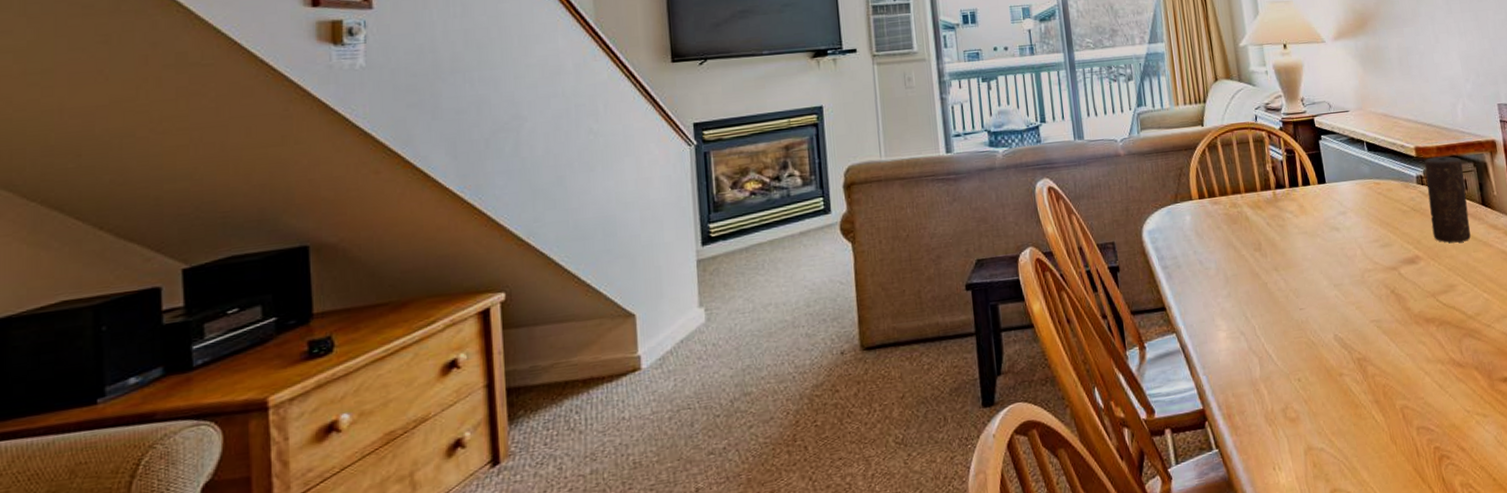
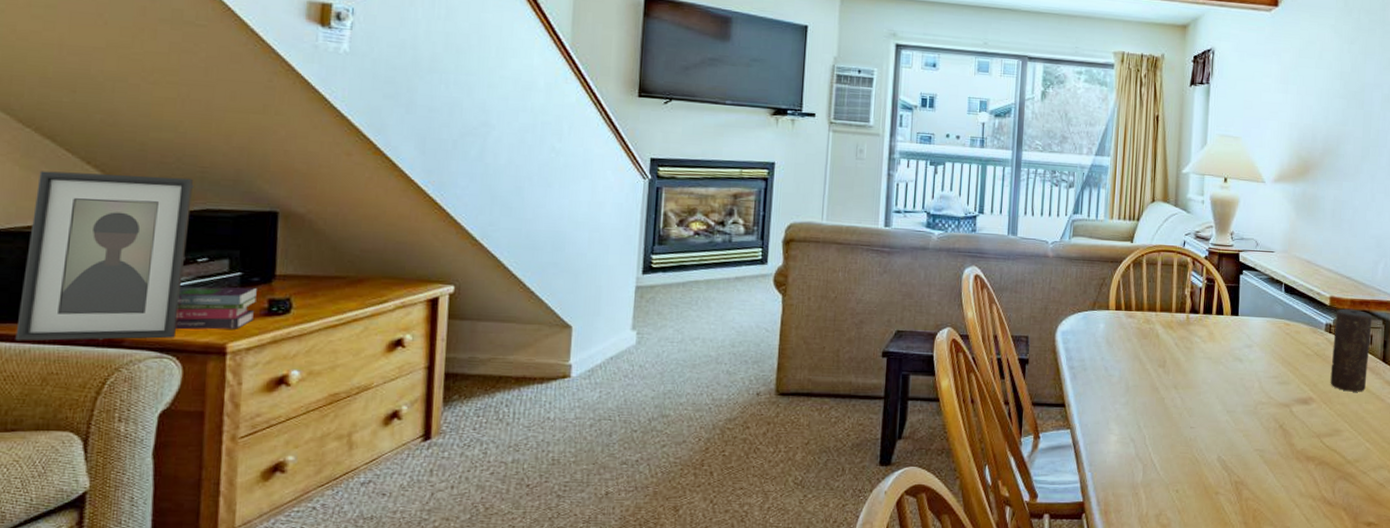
picture frame: none [37,226,216,435] -> present [15,171,194,342]
books: none [209,330,295,392] -> present [174,286,257,330]

